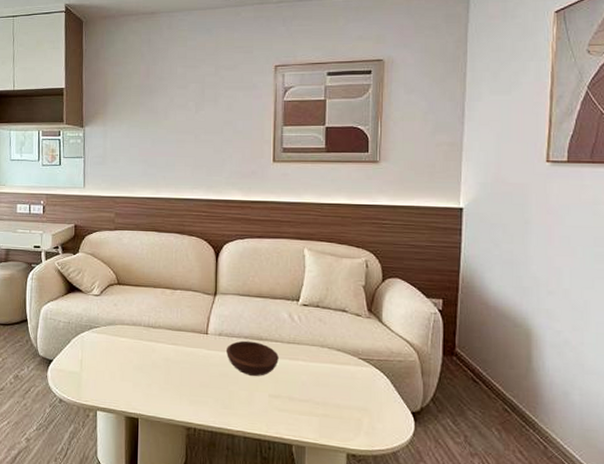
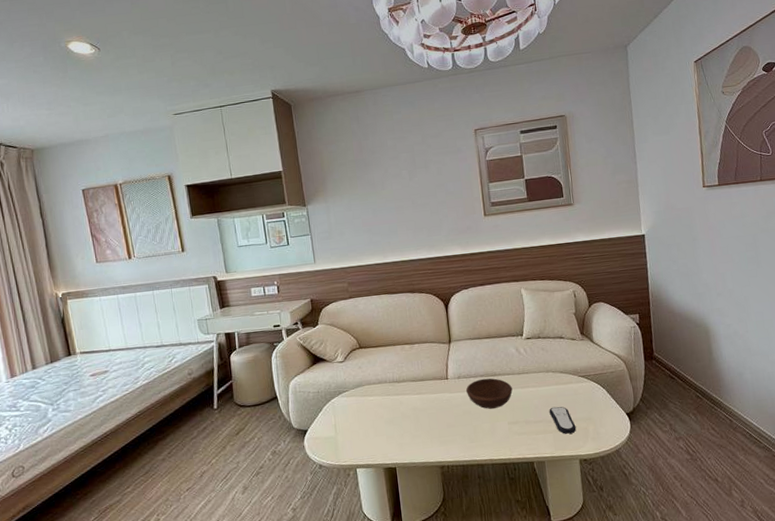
remote control: none [318,387,348,422] -> present [549,406,577,434]

